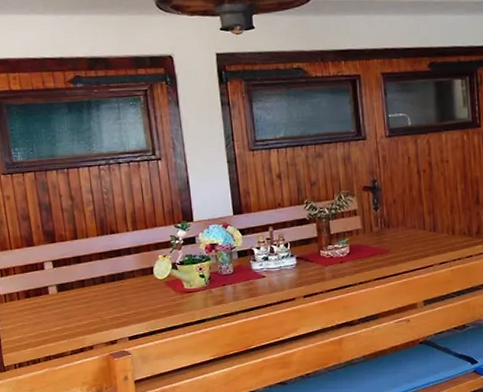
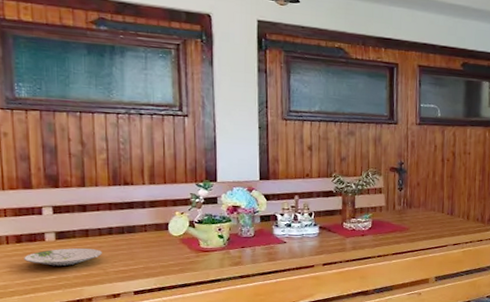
plate: none [33,298,98,318] -> present [24,248,102,267]

